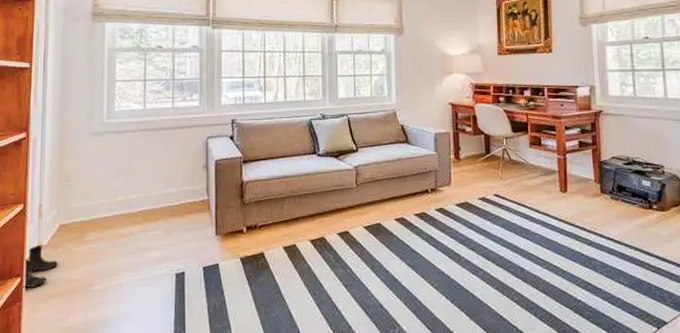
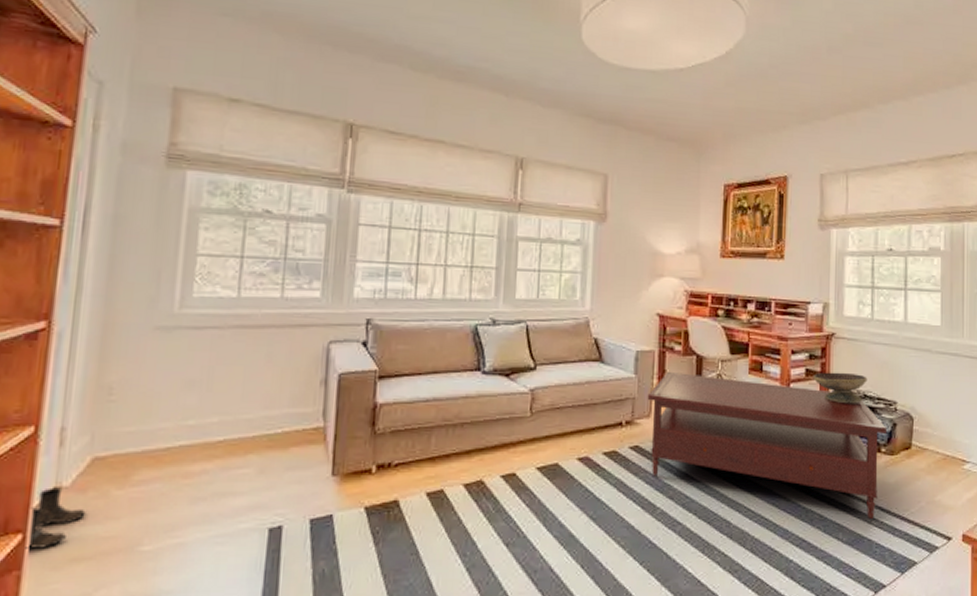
coffee table: none [447,148,657,265] -> present [647,371,888,519]
decorative bowl: none [586,143,635,169] -> present [813,372,867,404]

